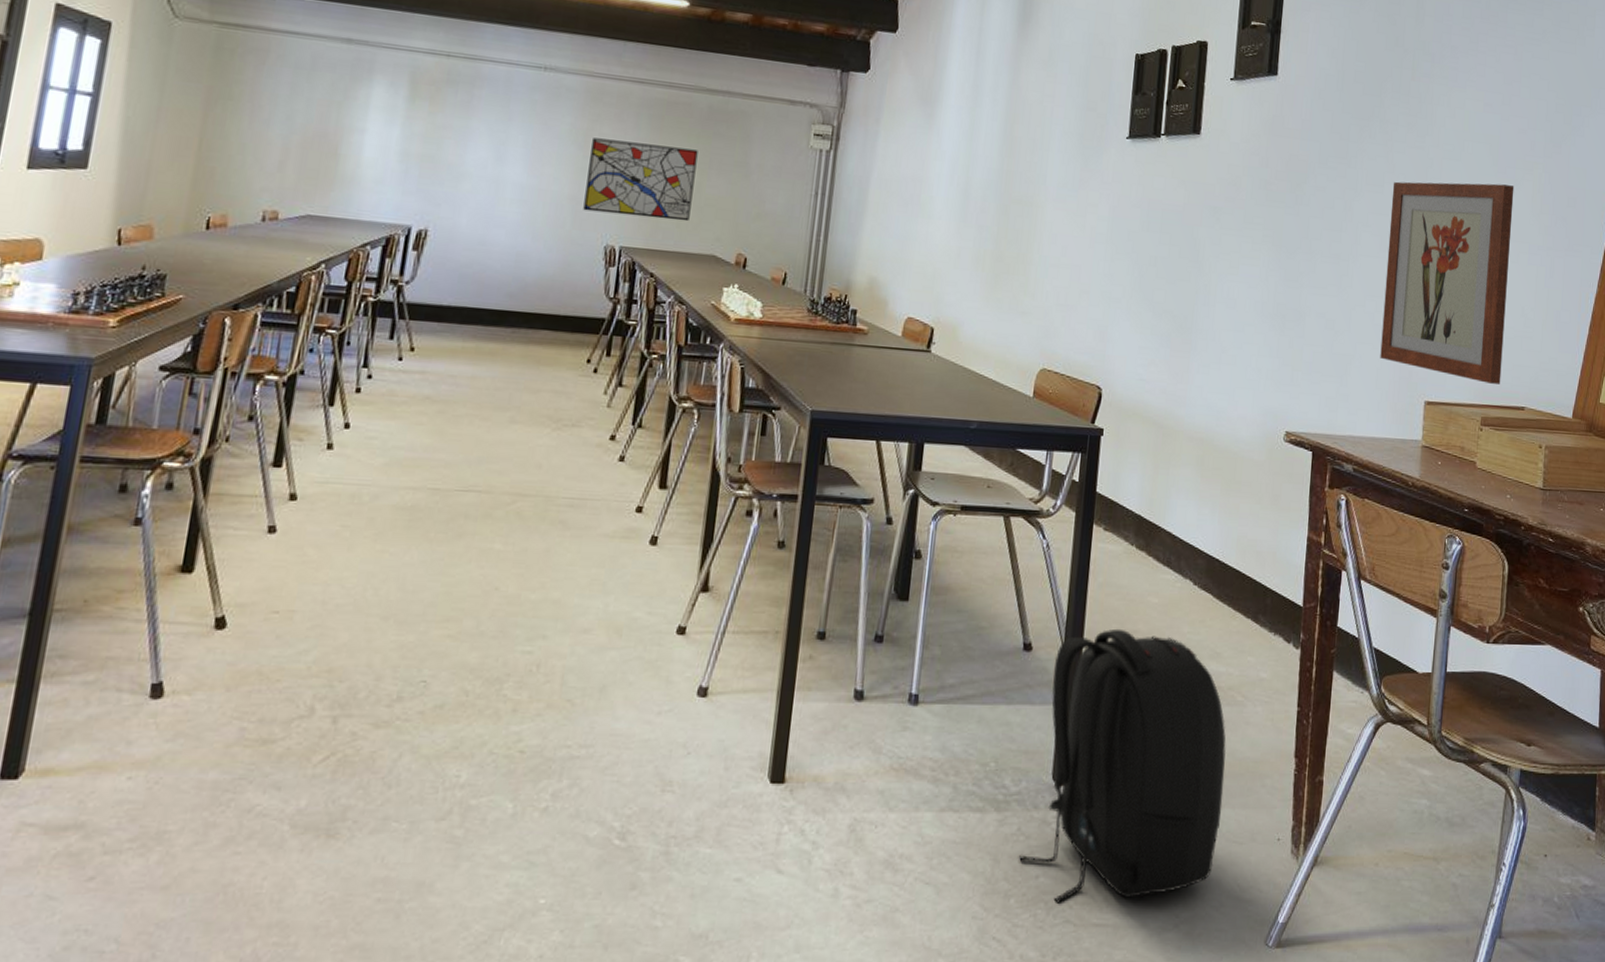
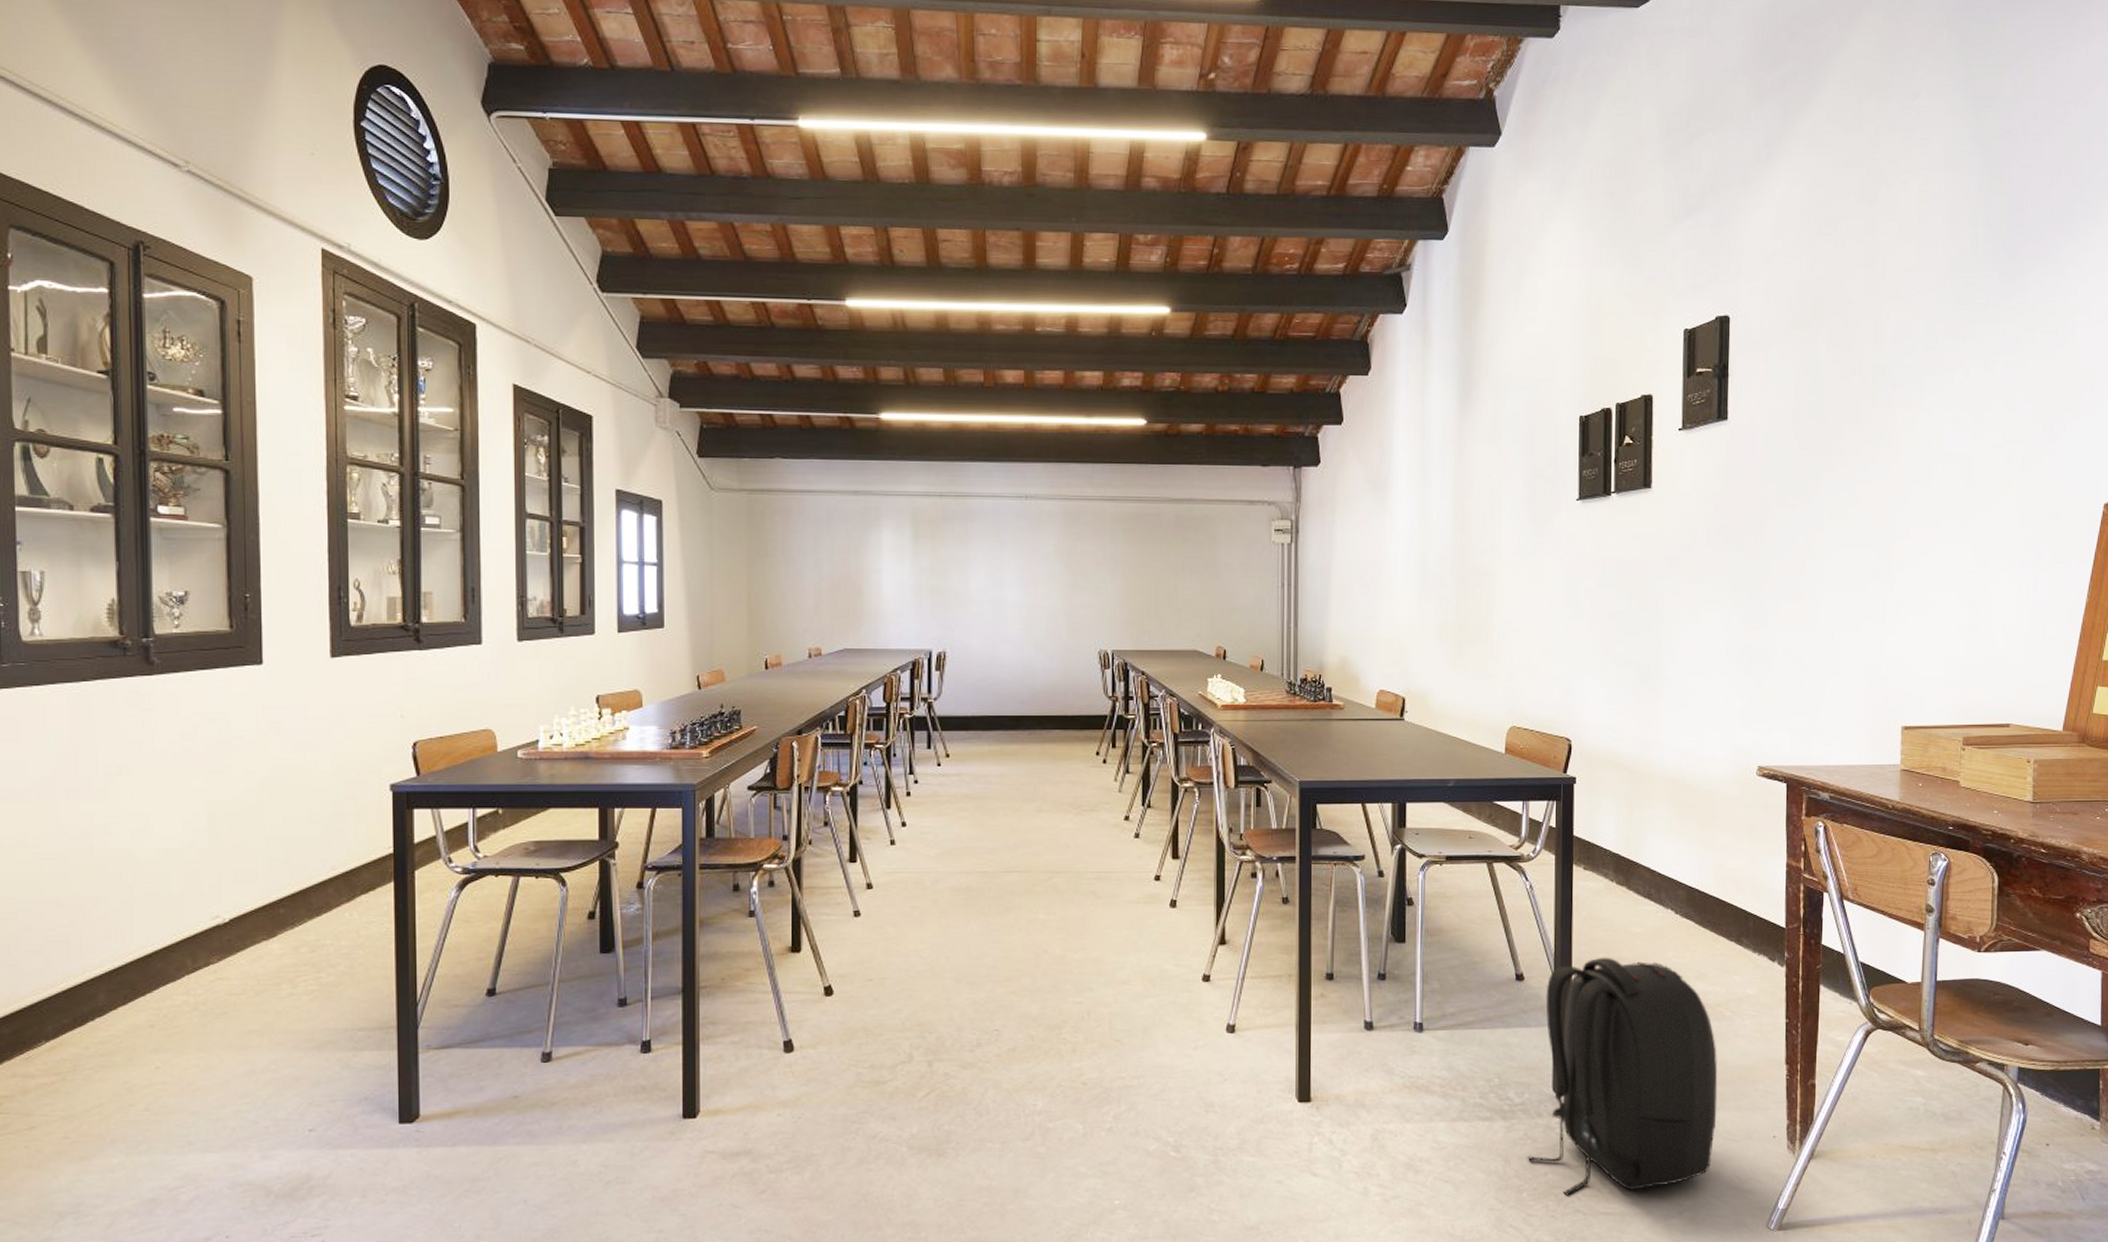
wall art: present [583,138,698,222] -> none [1076,555,1171,622]
wall art: present [1380,181,1515,384] -> none [1852,503,1990,704]

